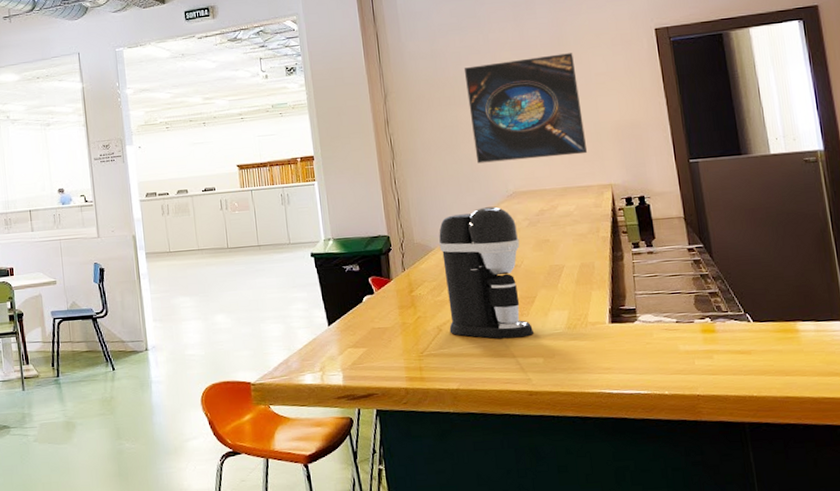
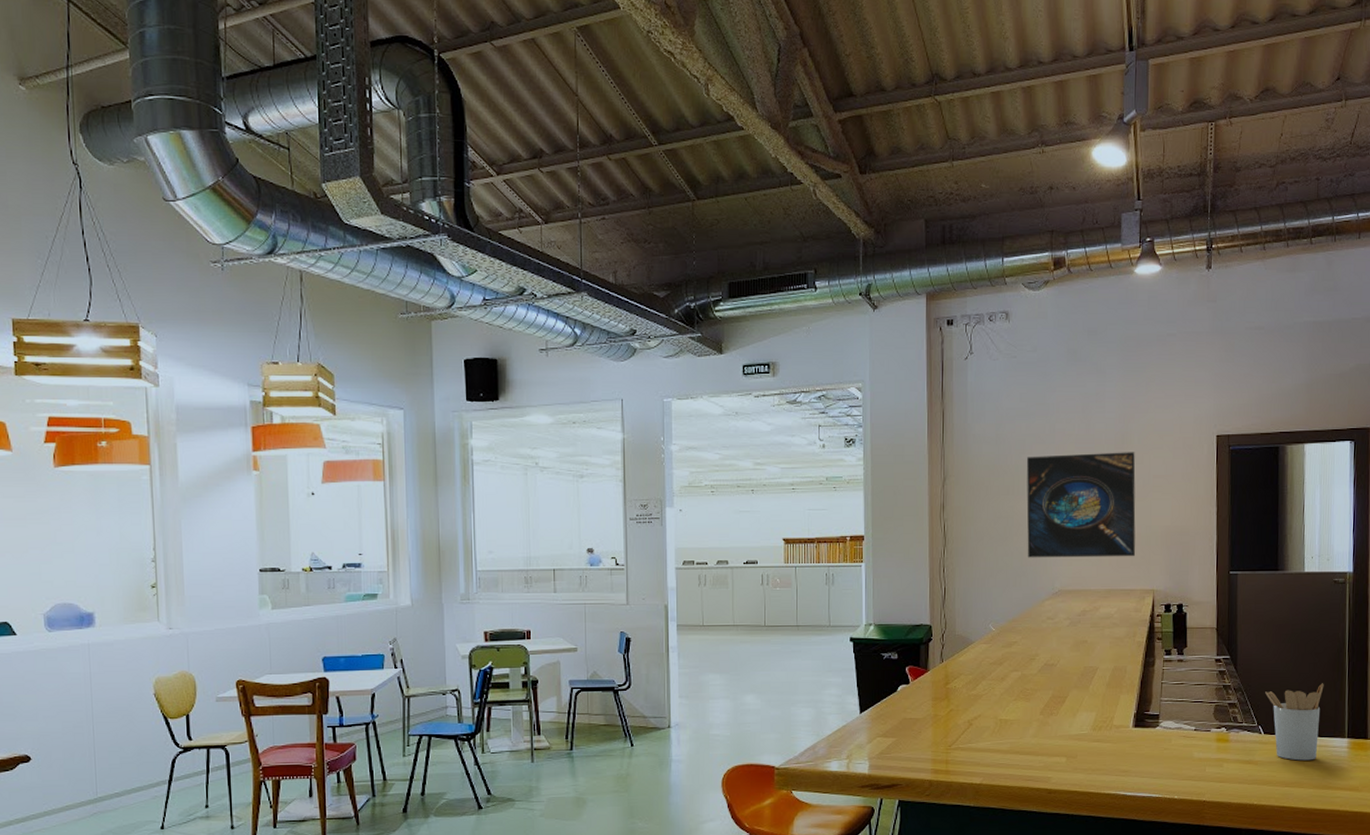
coffee maker: present [439,206,533,339] -> none [979,603,1060,737]
utensil holder: none [747,265,816,348] -> present [1265,683,1324,761]

